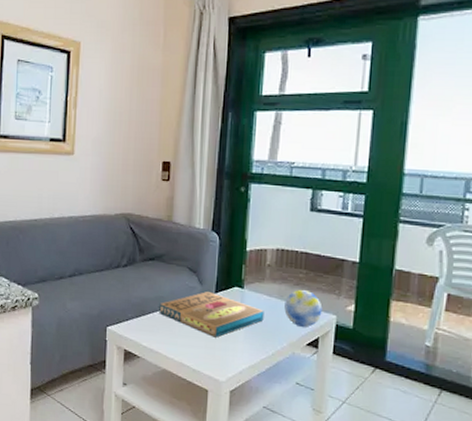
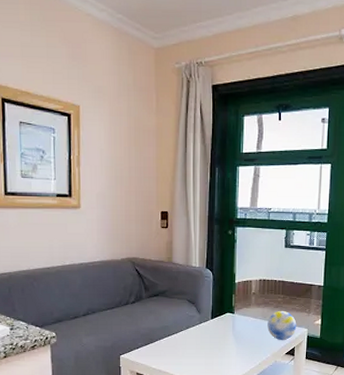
pizza box: present [159,292,264,338] -> none [165,319,251,355]

